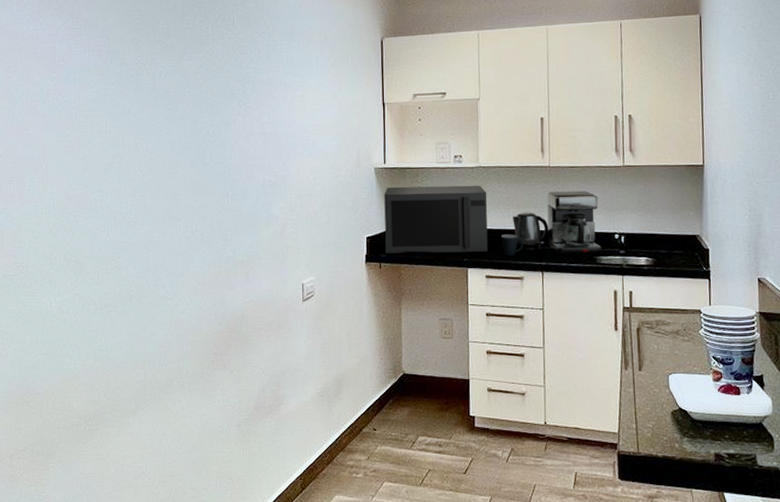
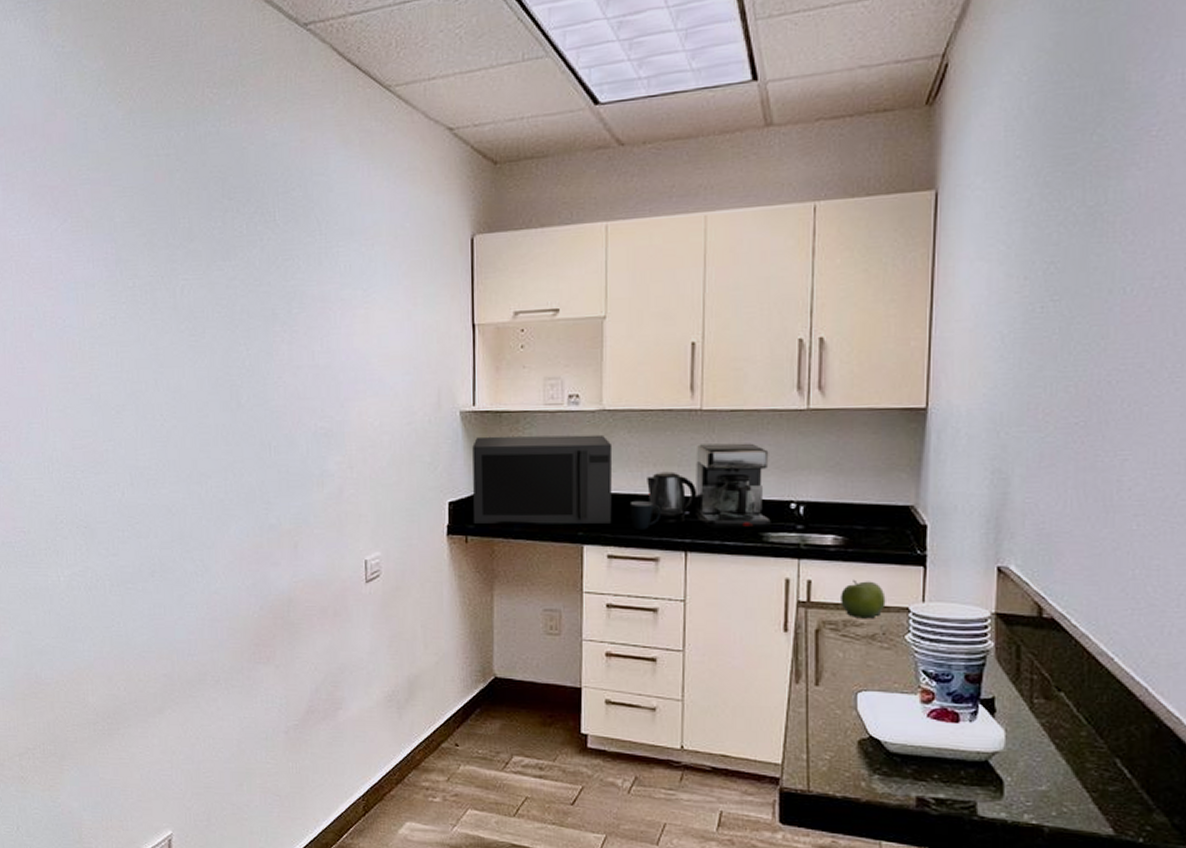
fruit: none [653,290,685,319] -> present [841,579,886,619]

